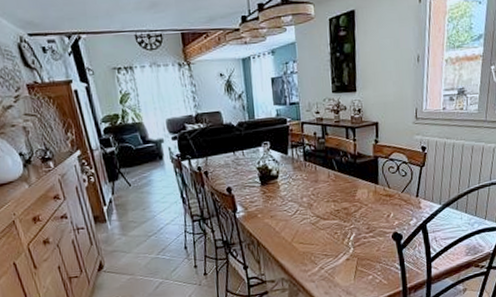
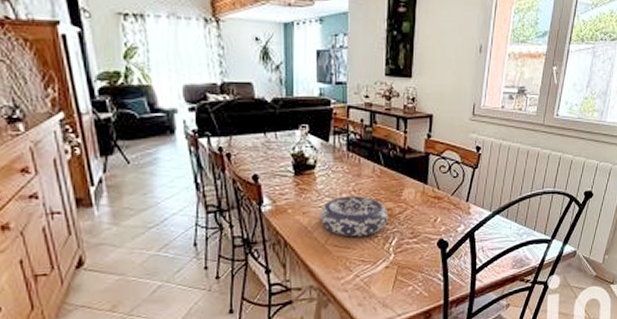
decorative bowl: none [286,199,346,235] -> present [321,196,389,237]

